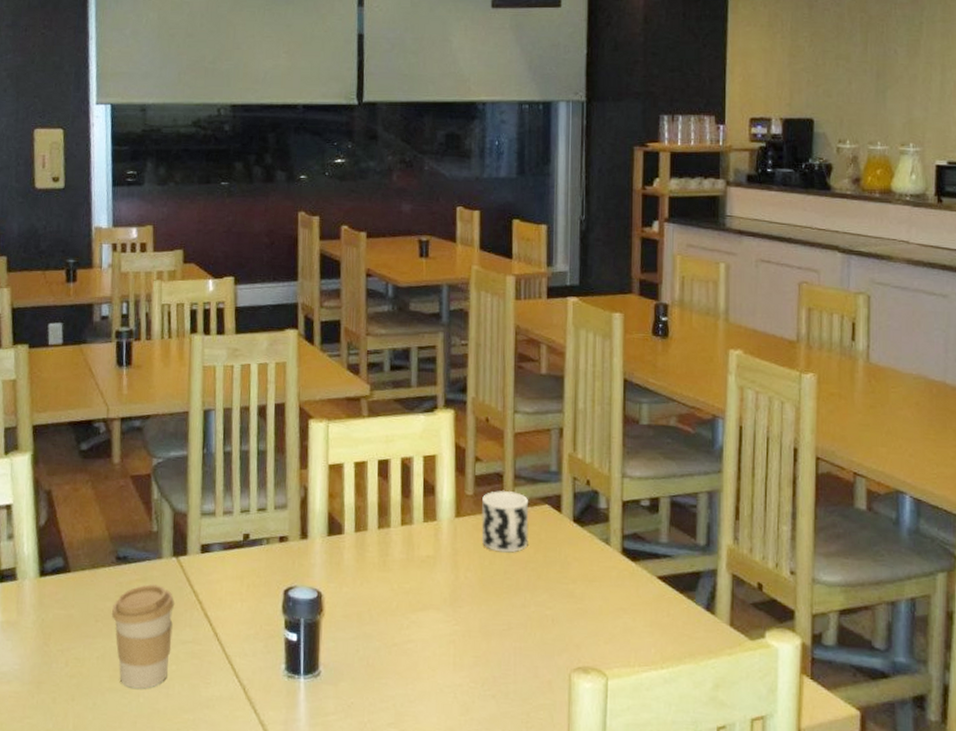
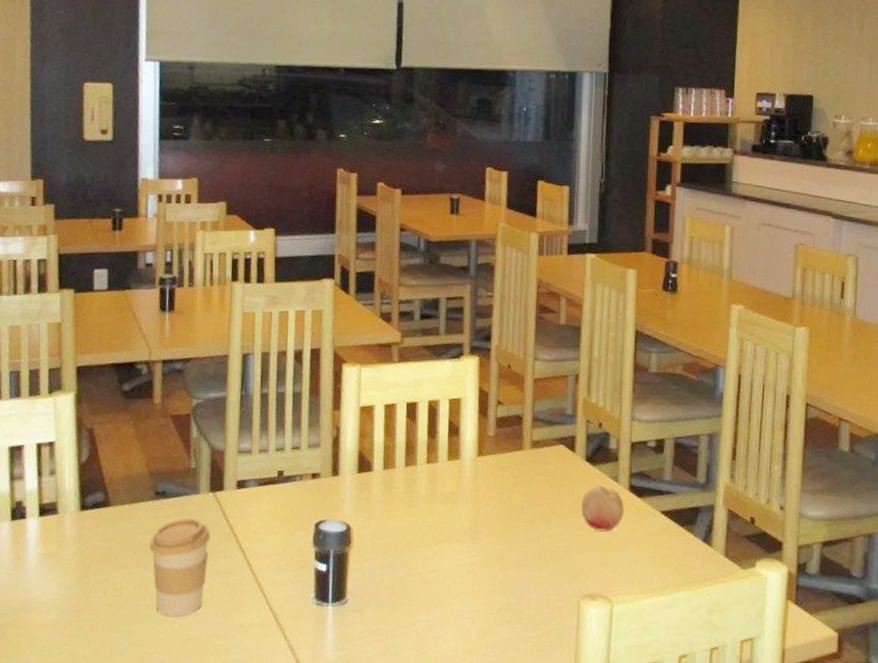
cup: present [481,490,529,553] -> none [501,431,546,489]
fruit: none [570,547,617,599] -> present [581,484,624,532]

